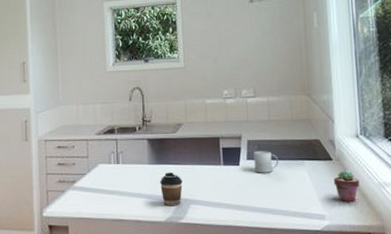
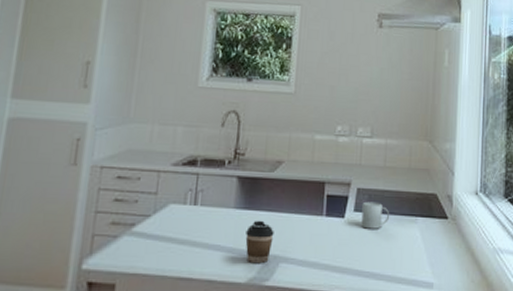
potted succulent: present [333,170,359,203] -> none [447,231,474,270]

